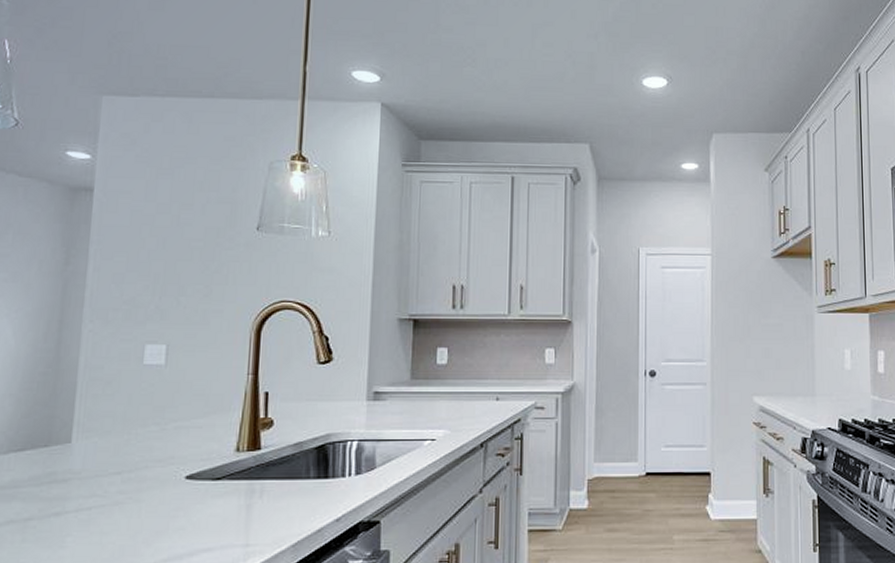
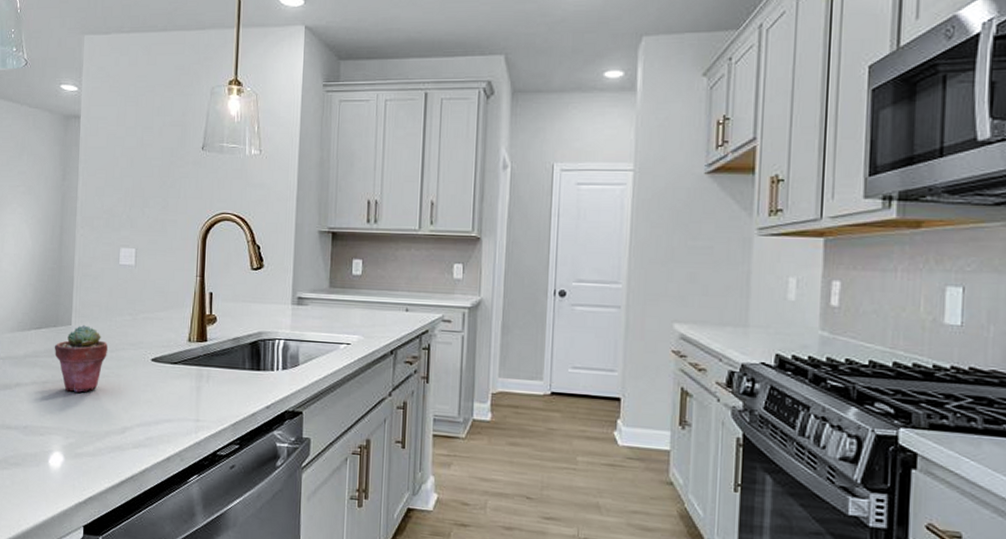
potted succulent: none [43,442,124,528] -> present [54,325,108,392]

